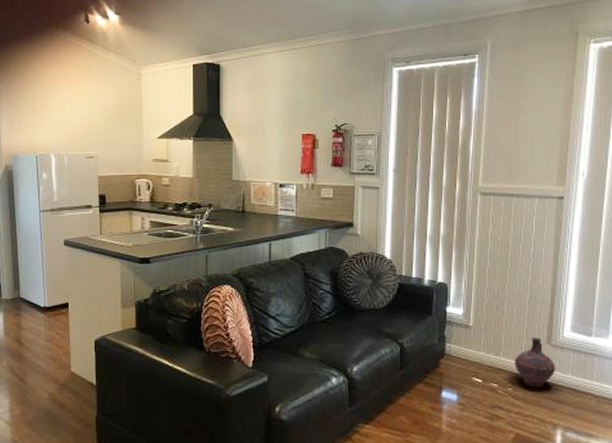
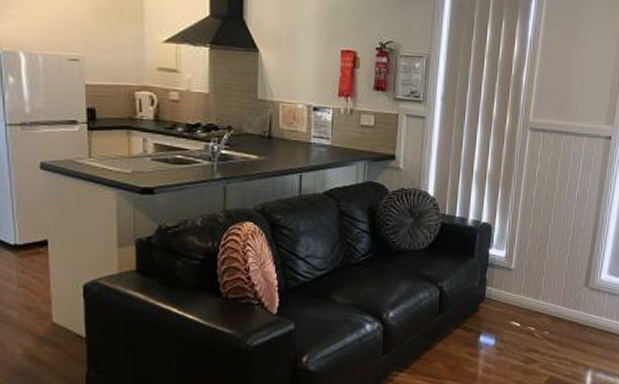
ceramic jug: present [514,337,556,388] -> none [552,280,592,331]

